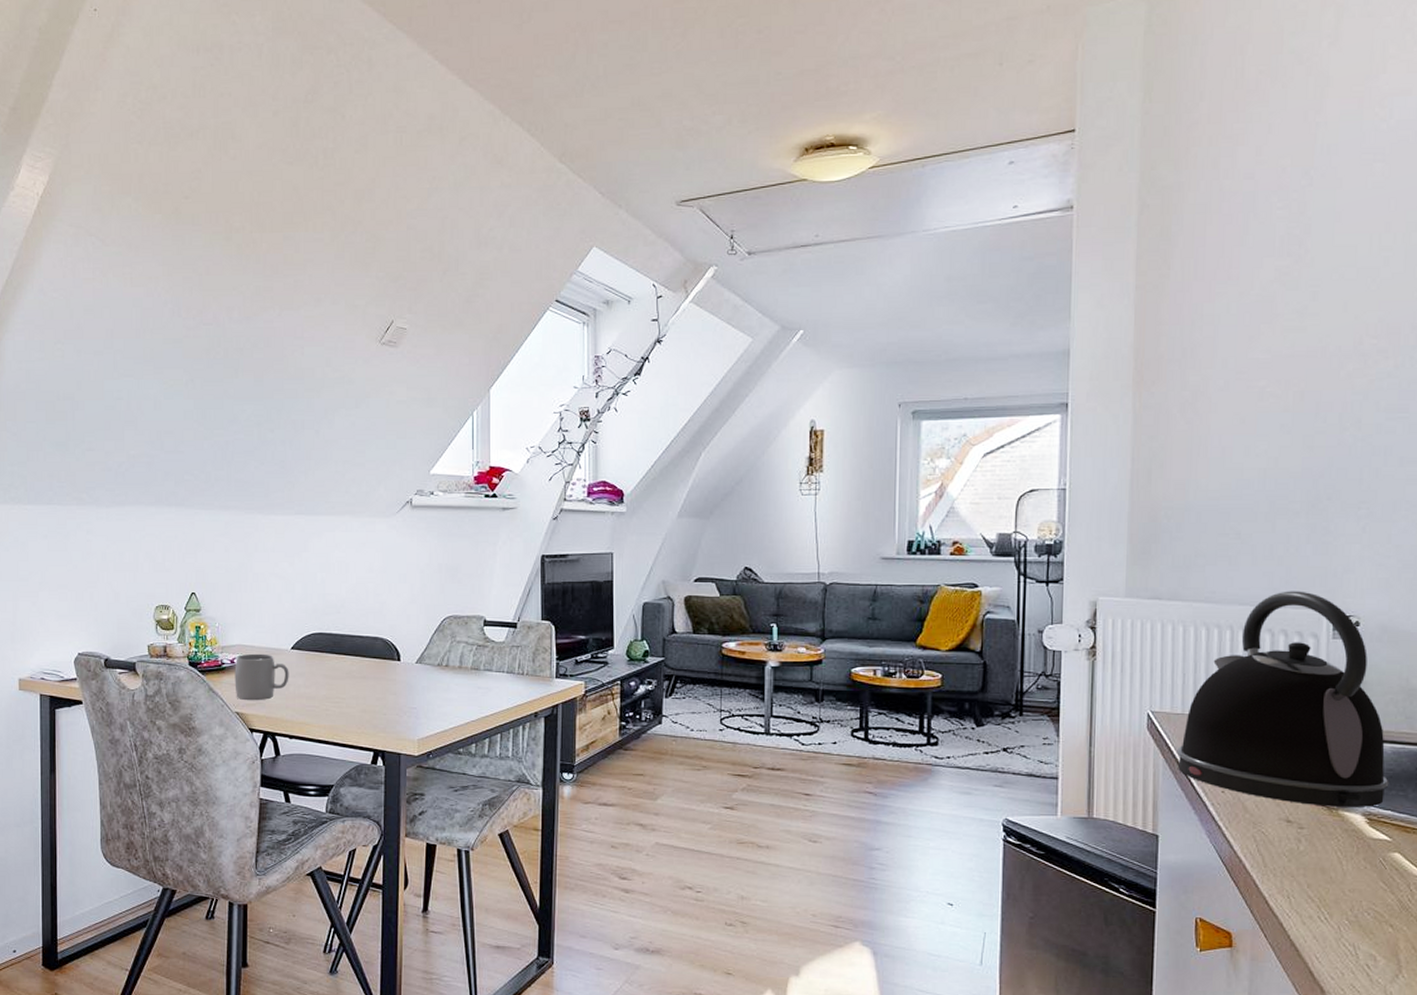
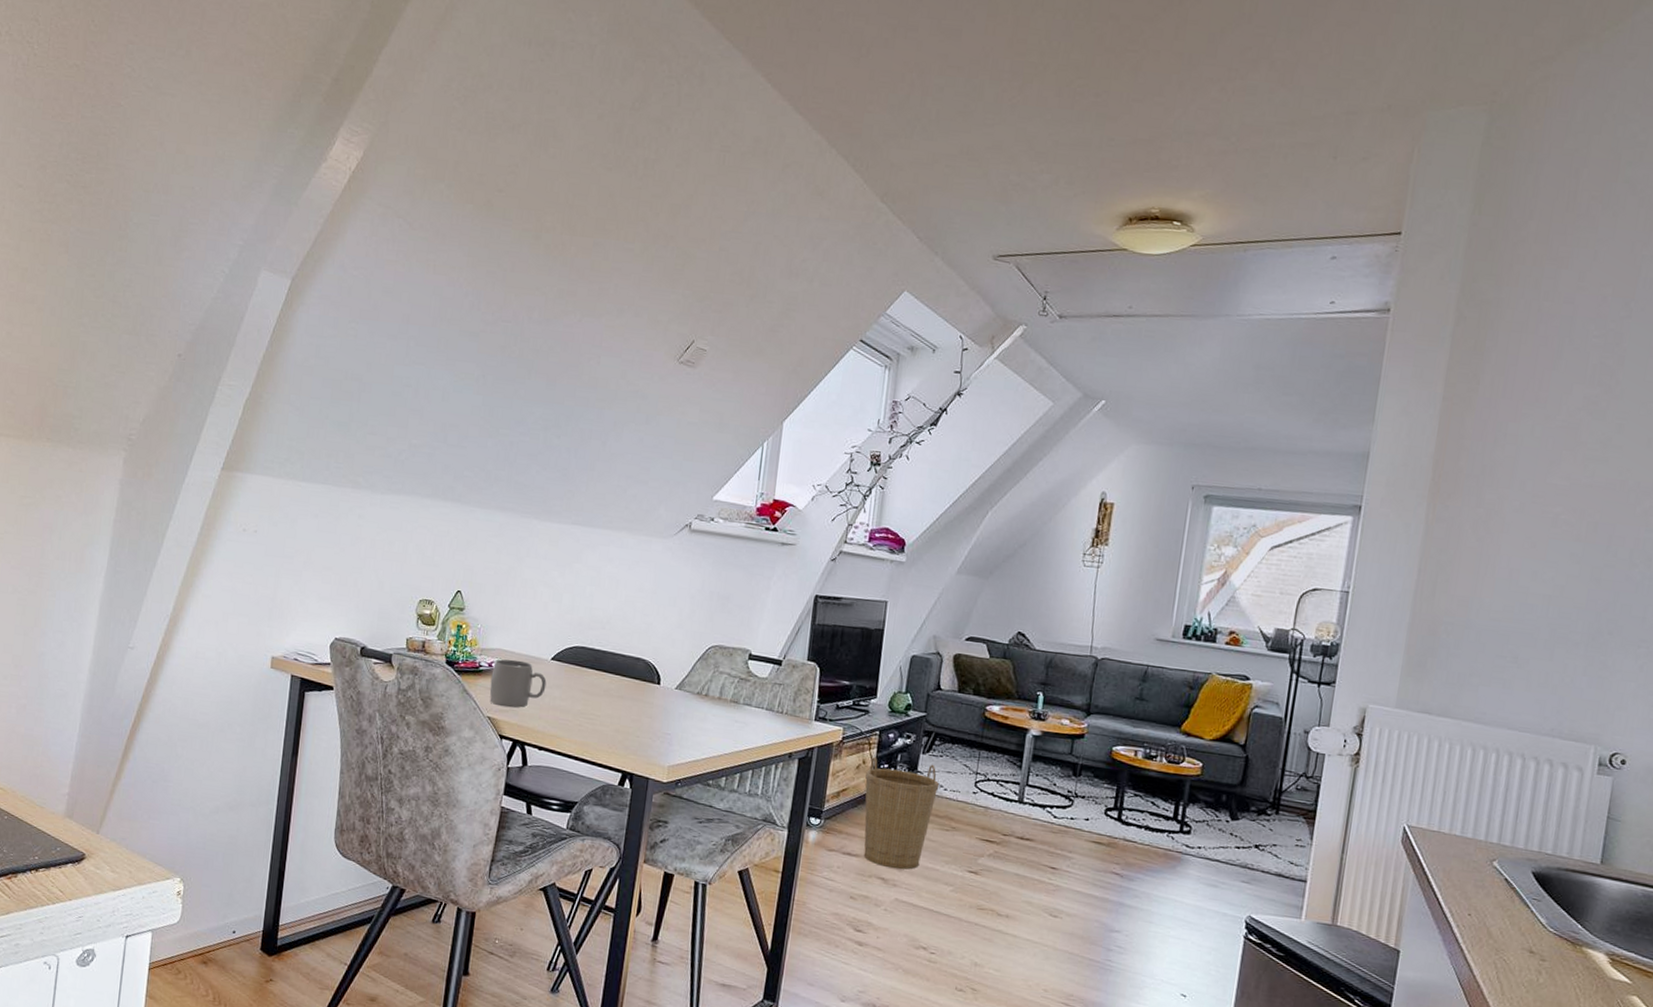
basket: none [611,706,686,814] -> present [863,756,940,870]
kettle: present [1176,591,1389,807] -> none [1427,720,1637,948]

